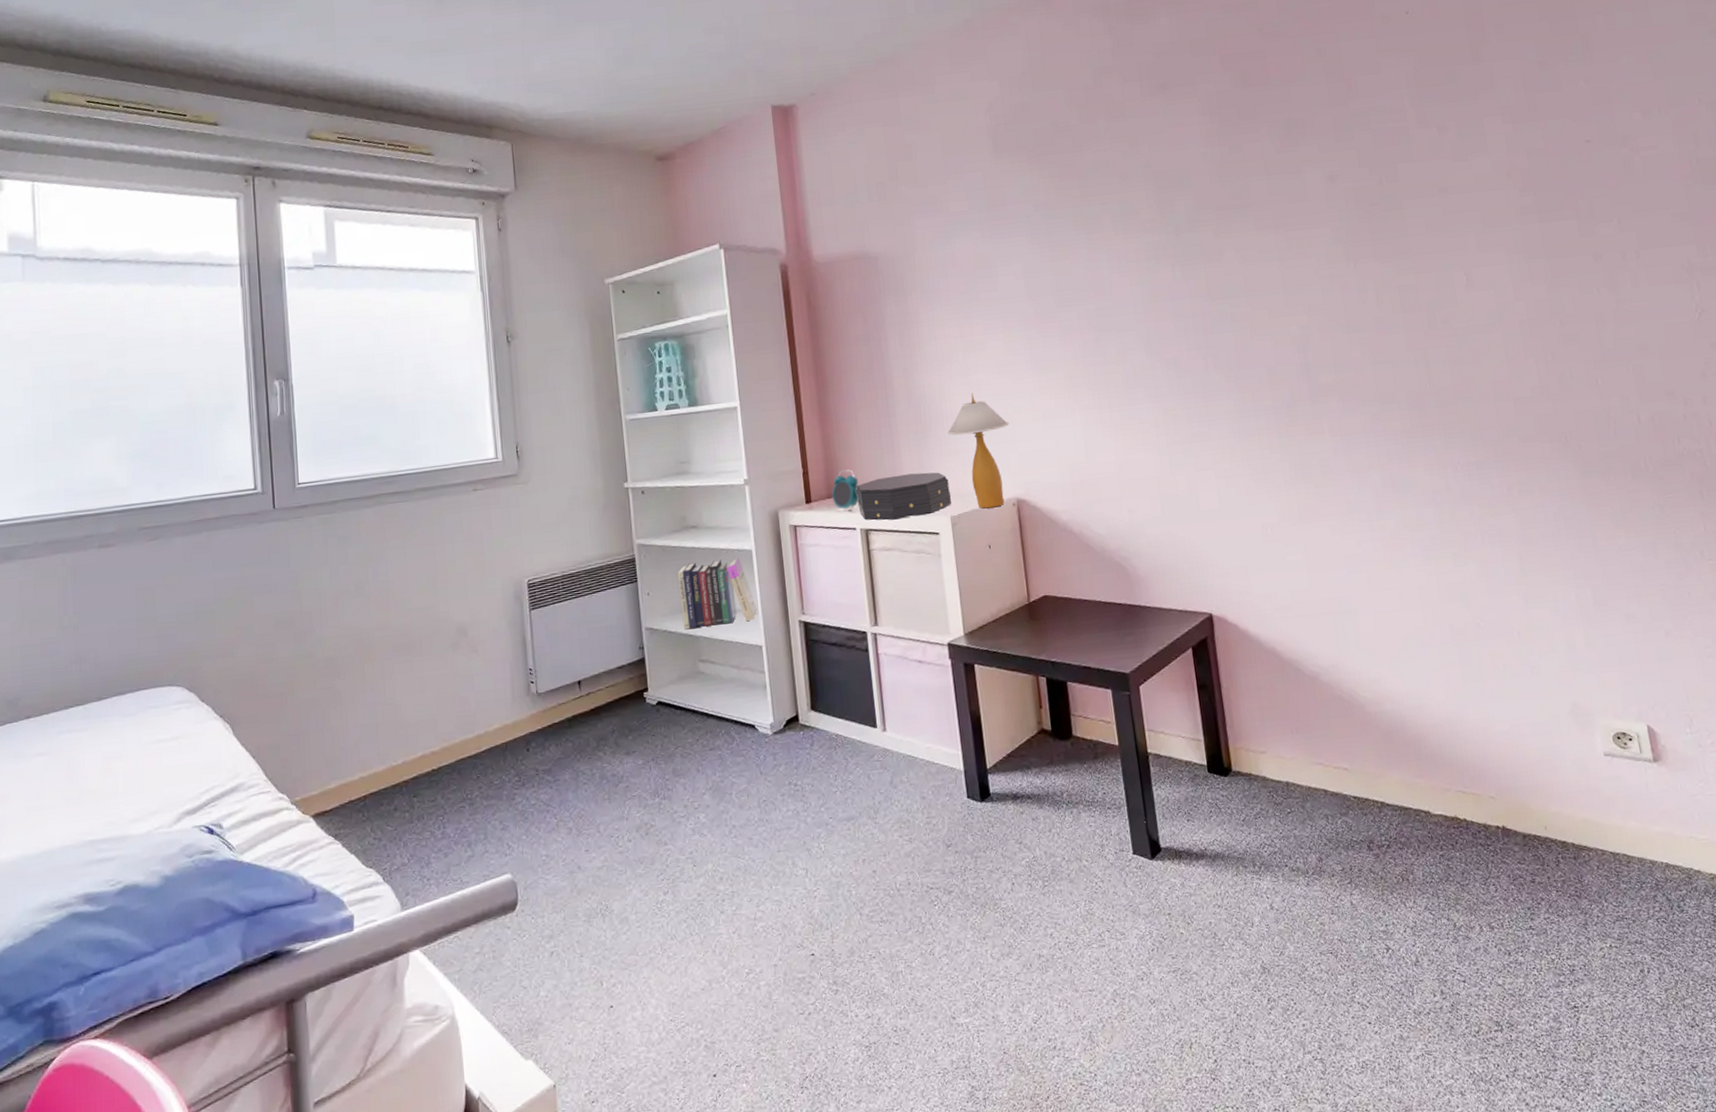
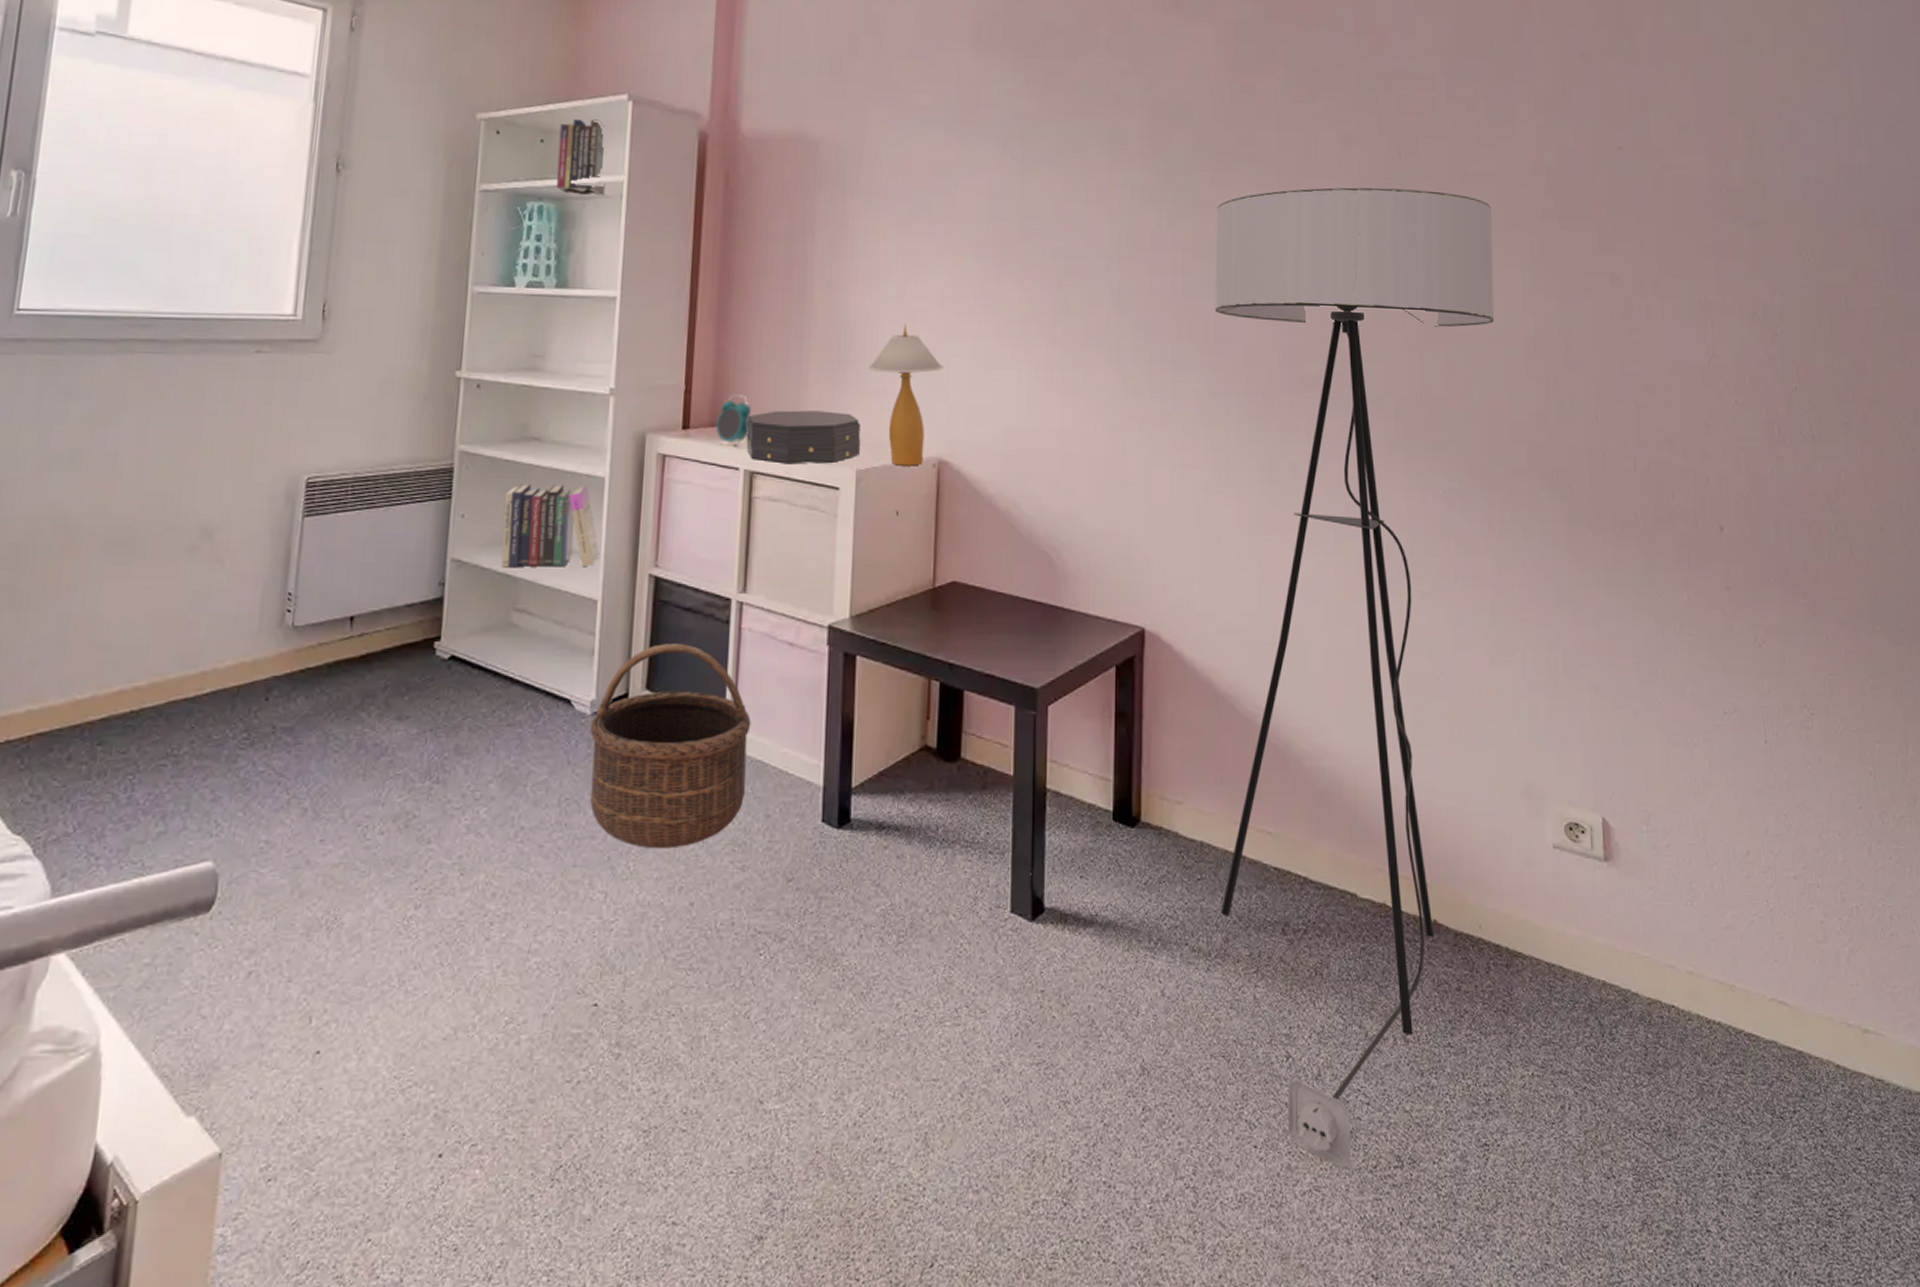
books: none [670,268,714,331] -> present [556,119,606,196]
basket: none [773,671,903,833] -> present [590,644,751,849]
floor lamp: none [1223,207,1505,1036] -> present [1214,187,1495,1169]

